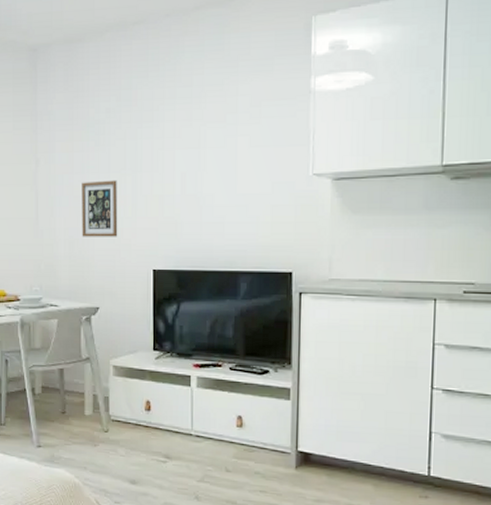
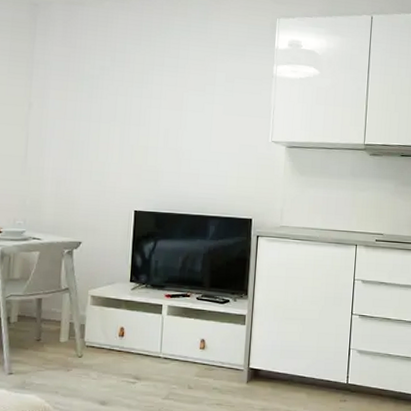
picture frame: present [82,180,118,237] -> none [69,128,107,180]

